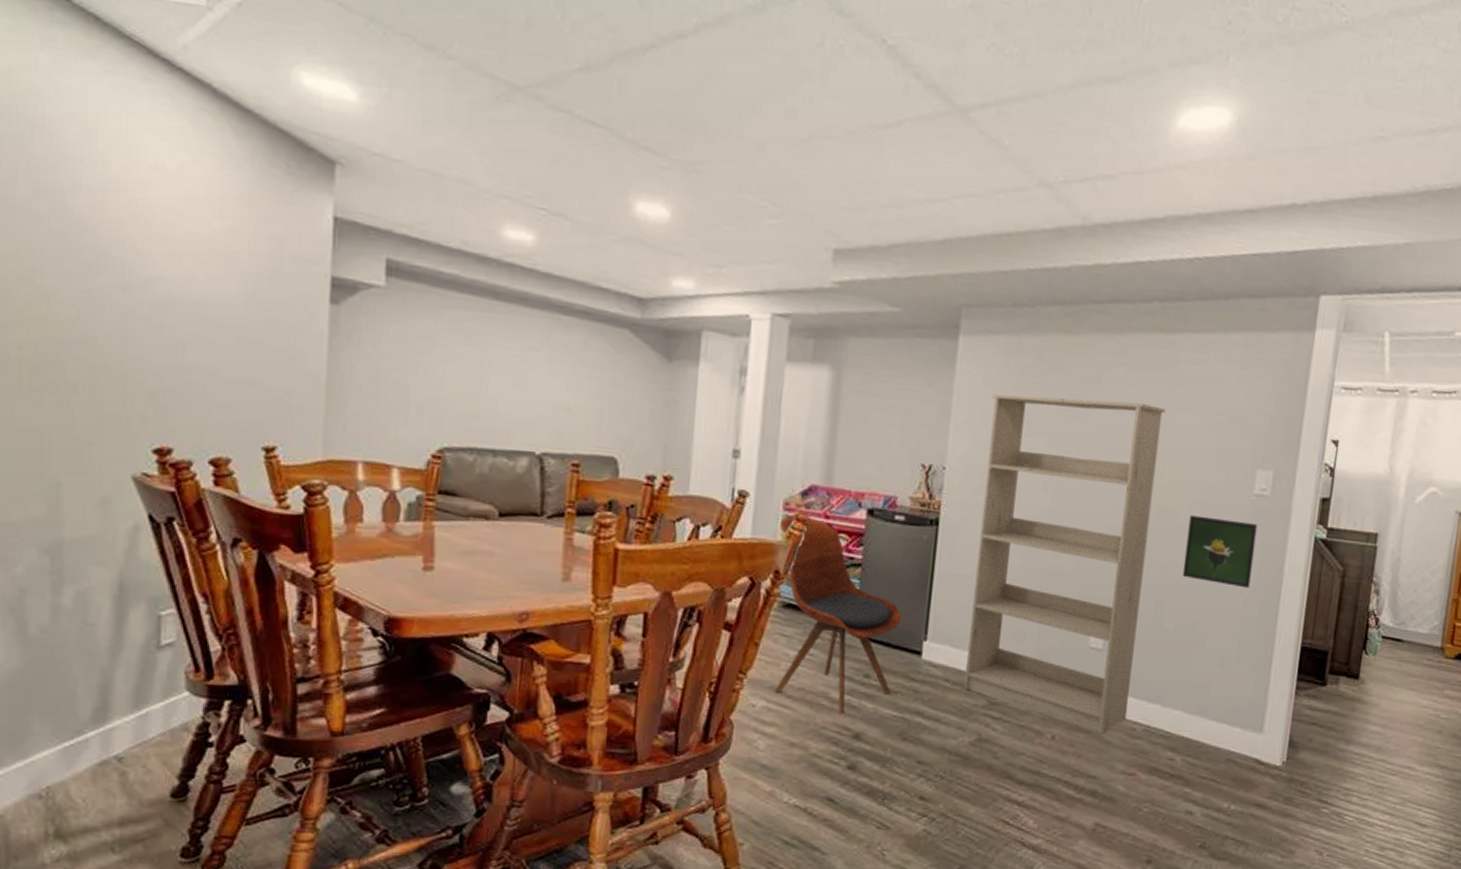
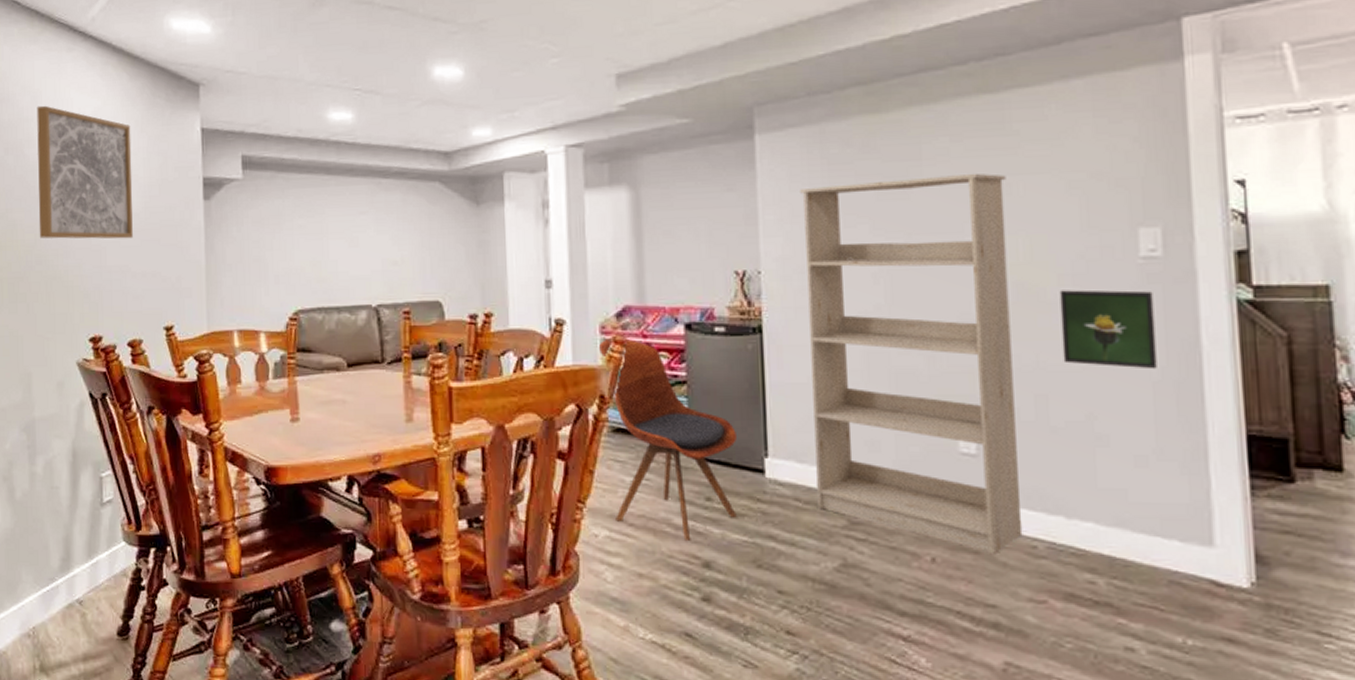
wall art: none [83,143,233,336] -> present [37,105,133,239]

